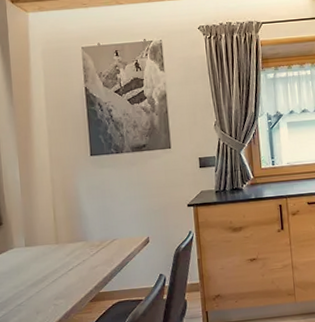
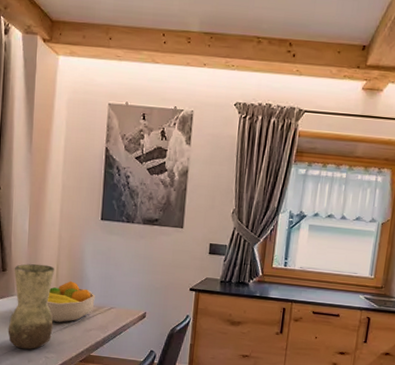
vase: none [10,210,58,302] -> present [8,264,55,350]
fruit bowl: none [47,221,97,266] -> present [46,281,95,323]

